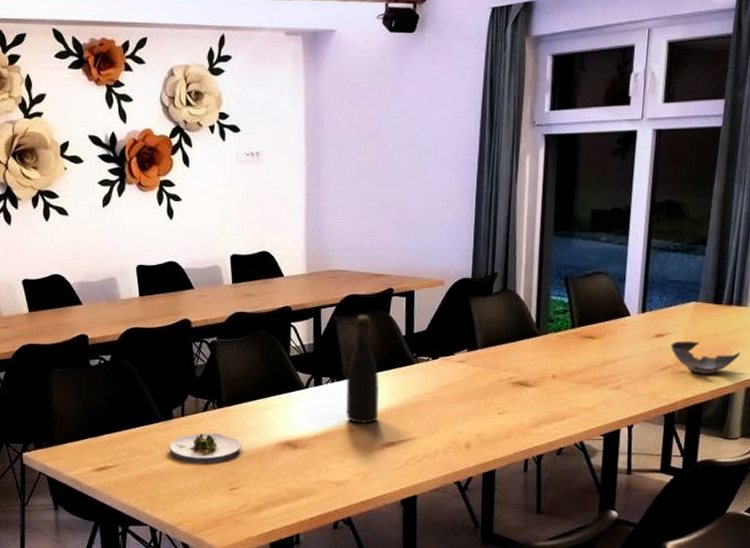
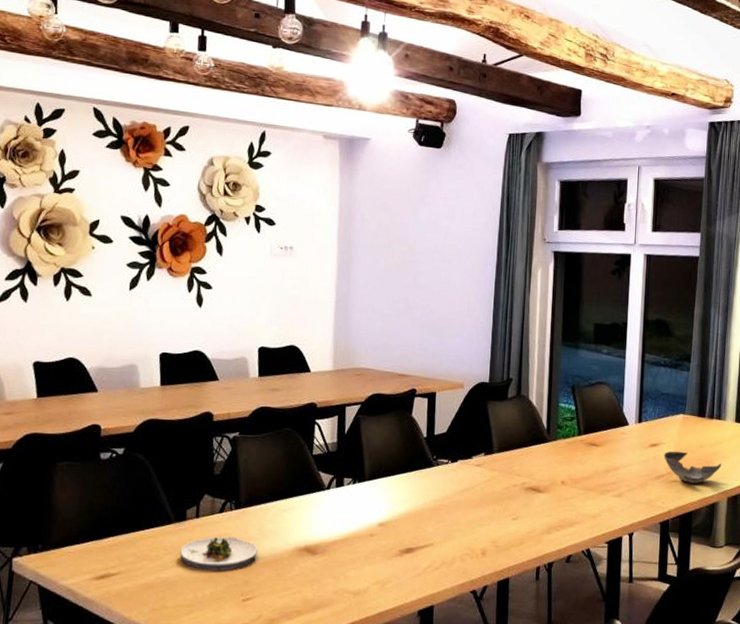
bottle: present [345,315,380,424] -> none [366,414,401,528]

